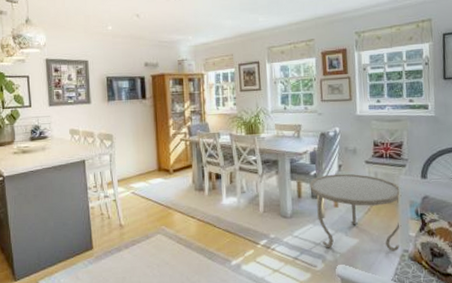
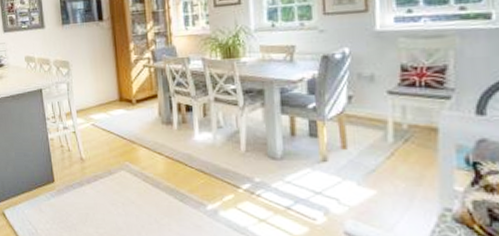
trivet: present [309,173,402,251] -> none [306,107,443,209]

